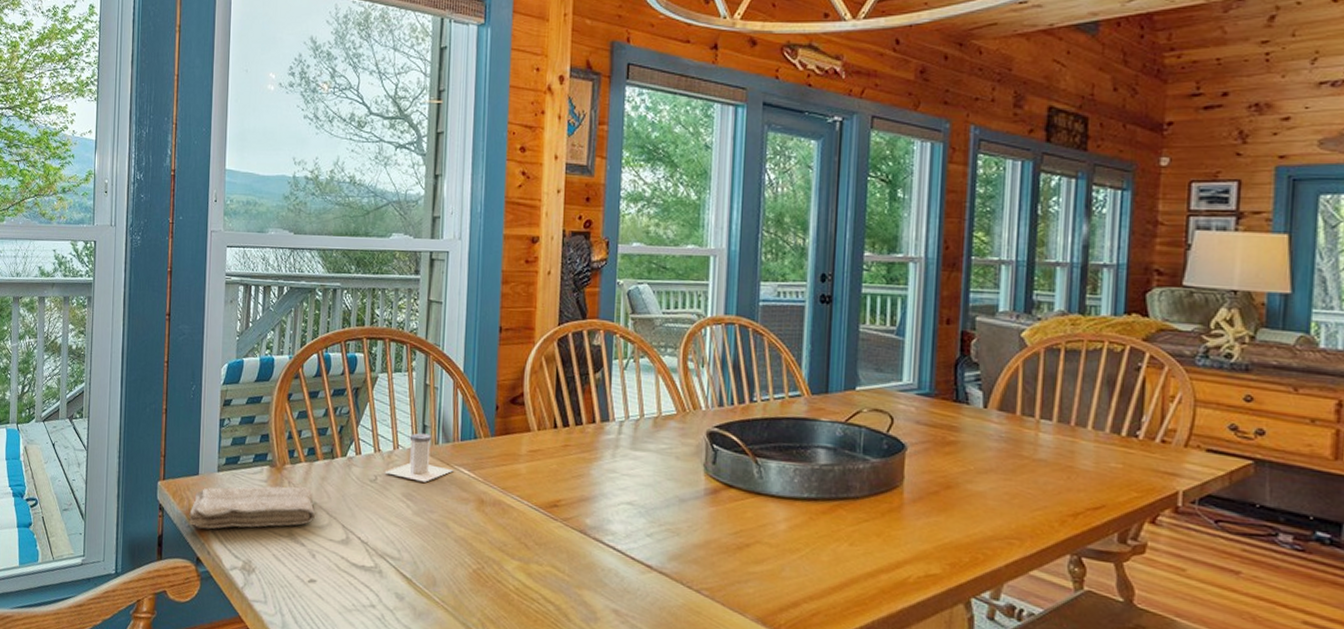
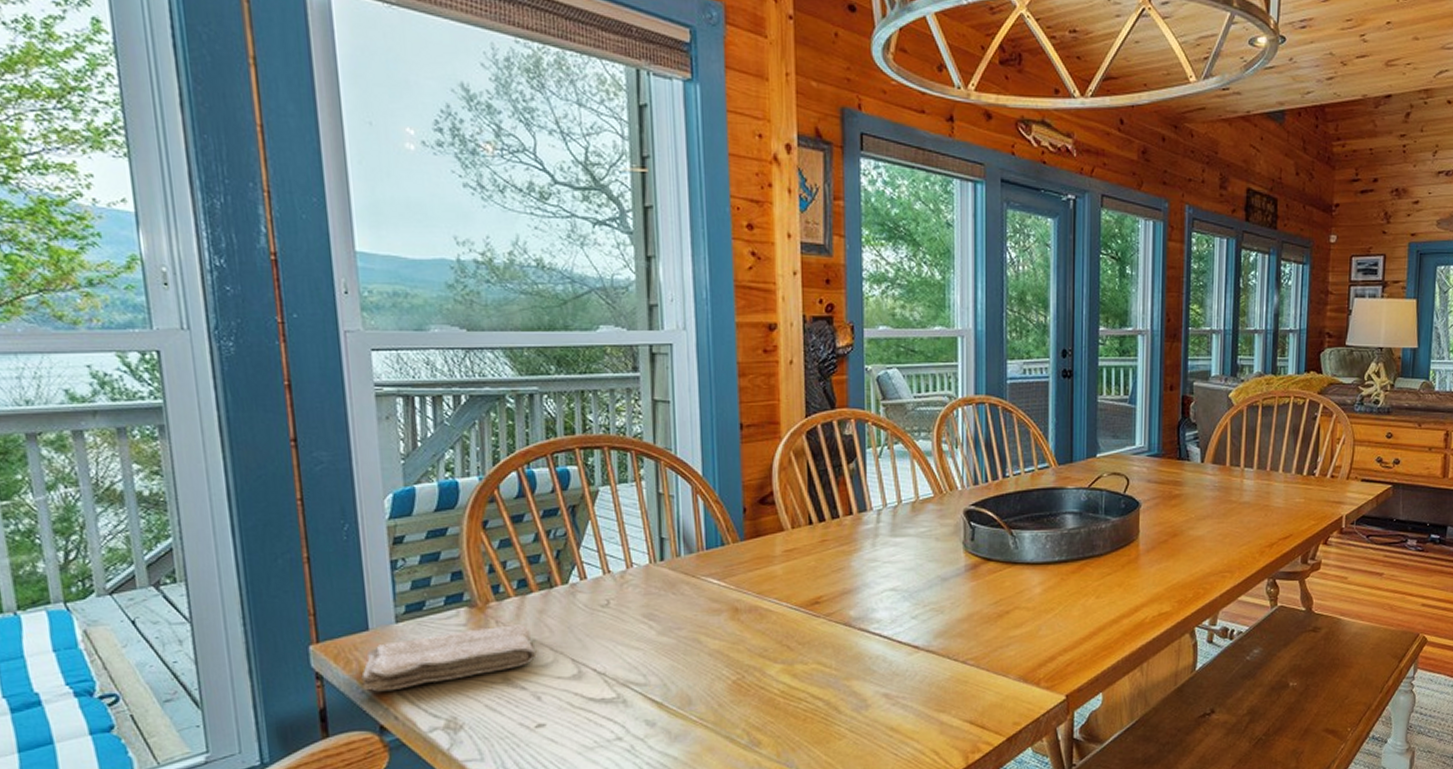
salt shaker: present [384,433,454,482] -> none [618,547,701,599]

